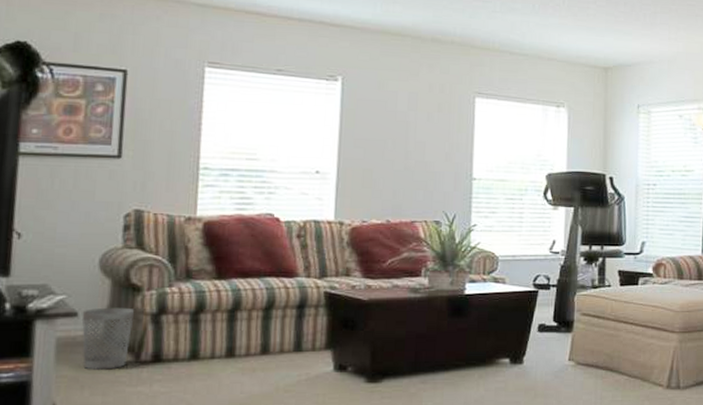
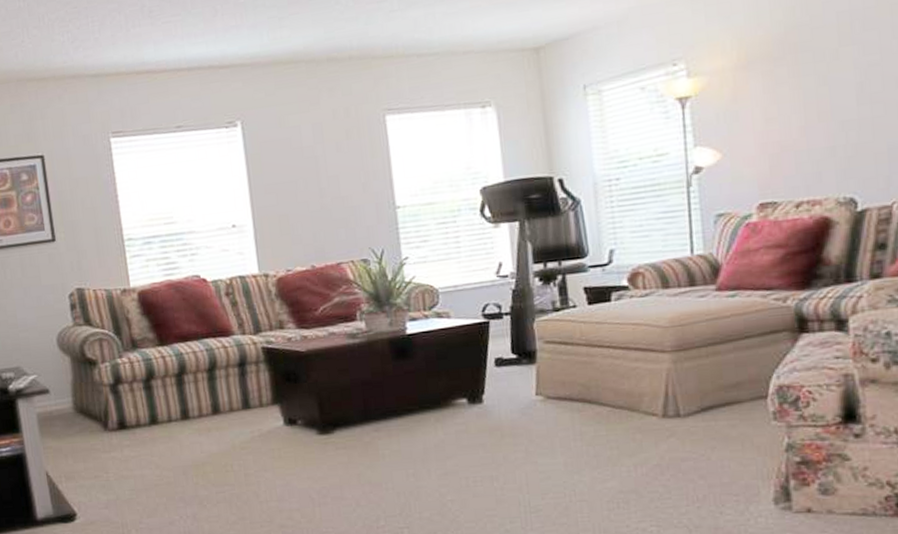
wastebasket: present [81,307,135,370] -> none [52,381,98,440]

